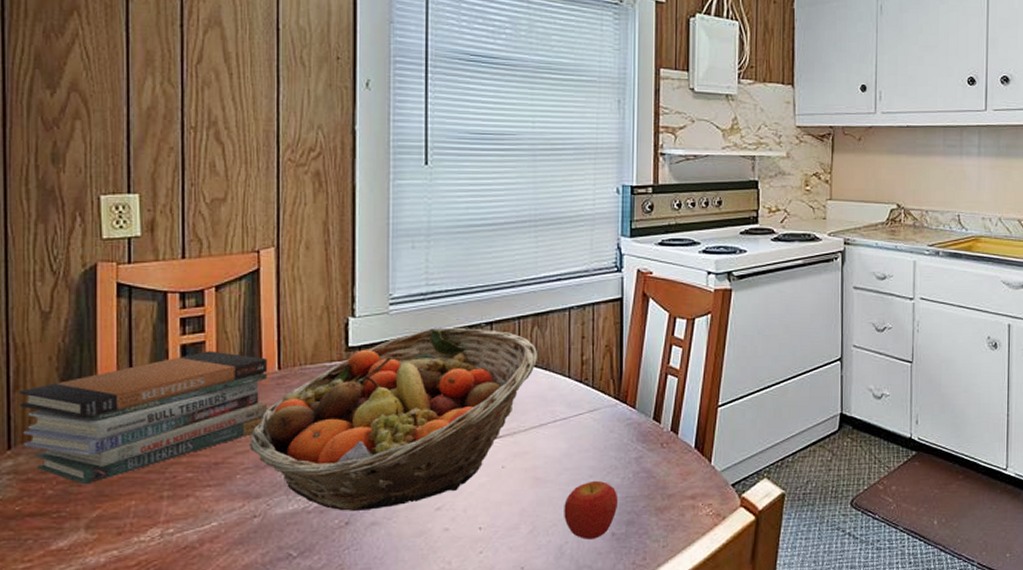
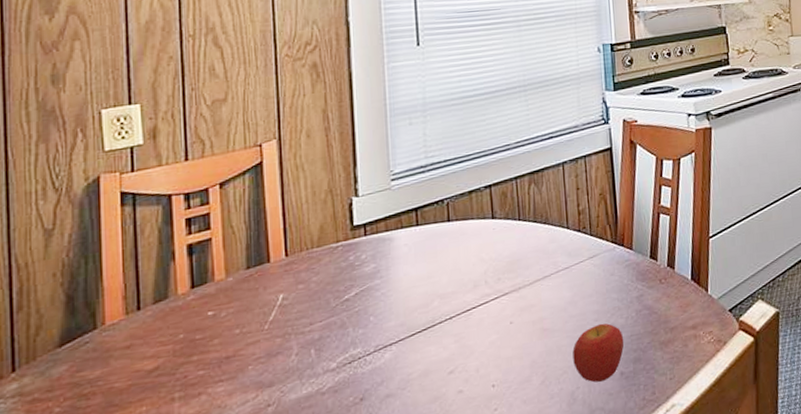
book stack: present [19,351,267,485] -> none [22,246,276,398]
fruit basket: present [249,327,537,511] -> none [260,192,536,388]

